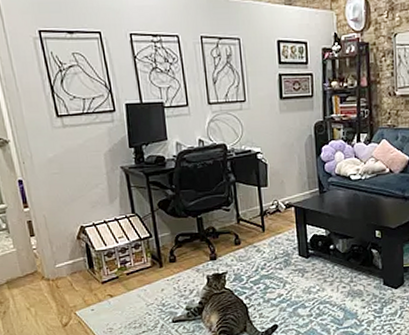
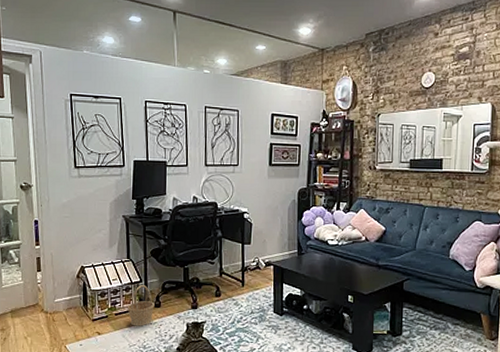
basket: none [139,240,170,284] -> present [127,285,155,326]

